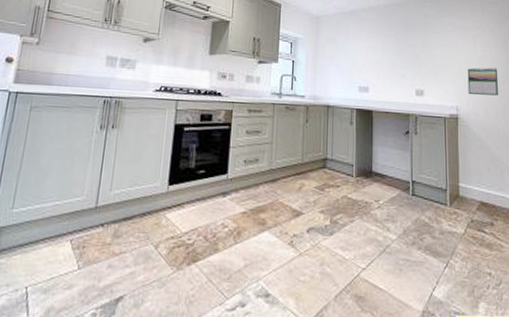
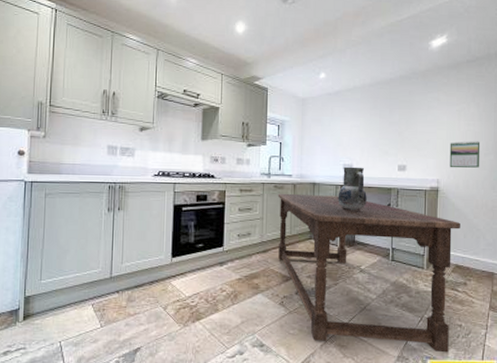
dining table: none [288,115,483,307] -> present [277,193,460,353]
ceramic jug: none [353,89,384,139] -> present [337,166,367,212]

